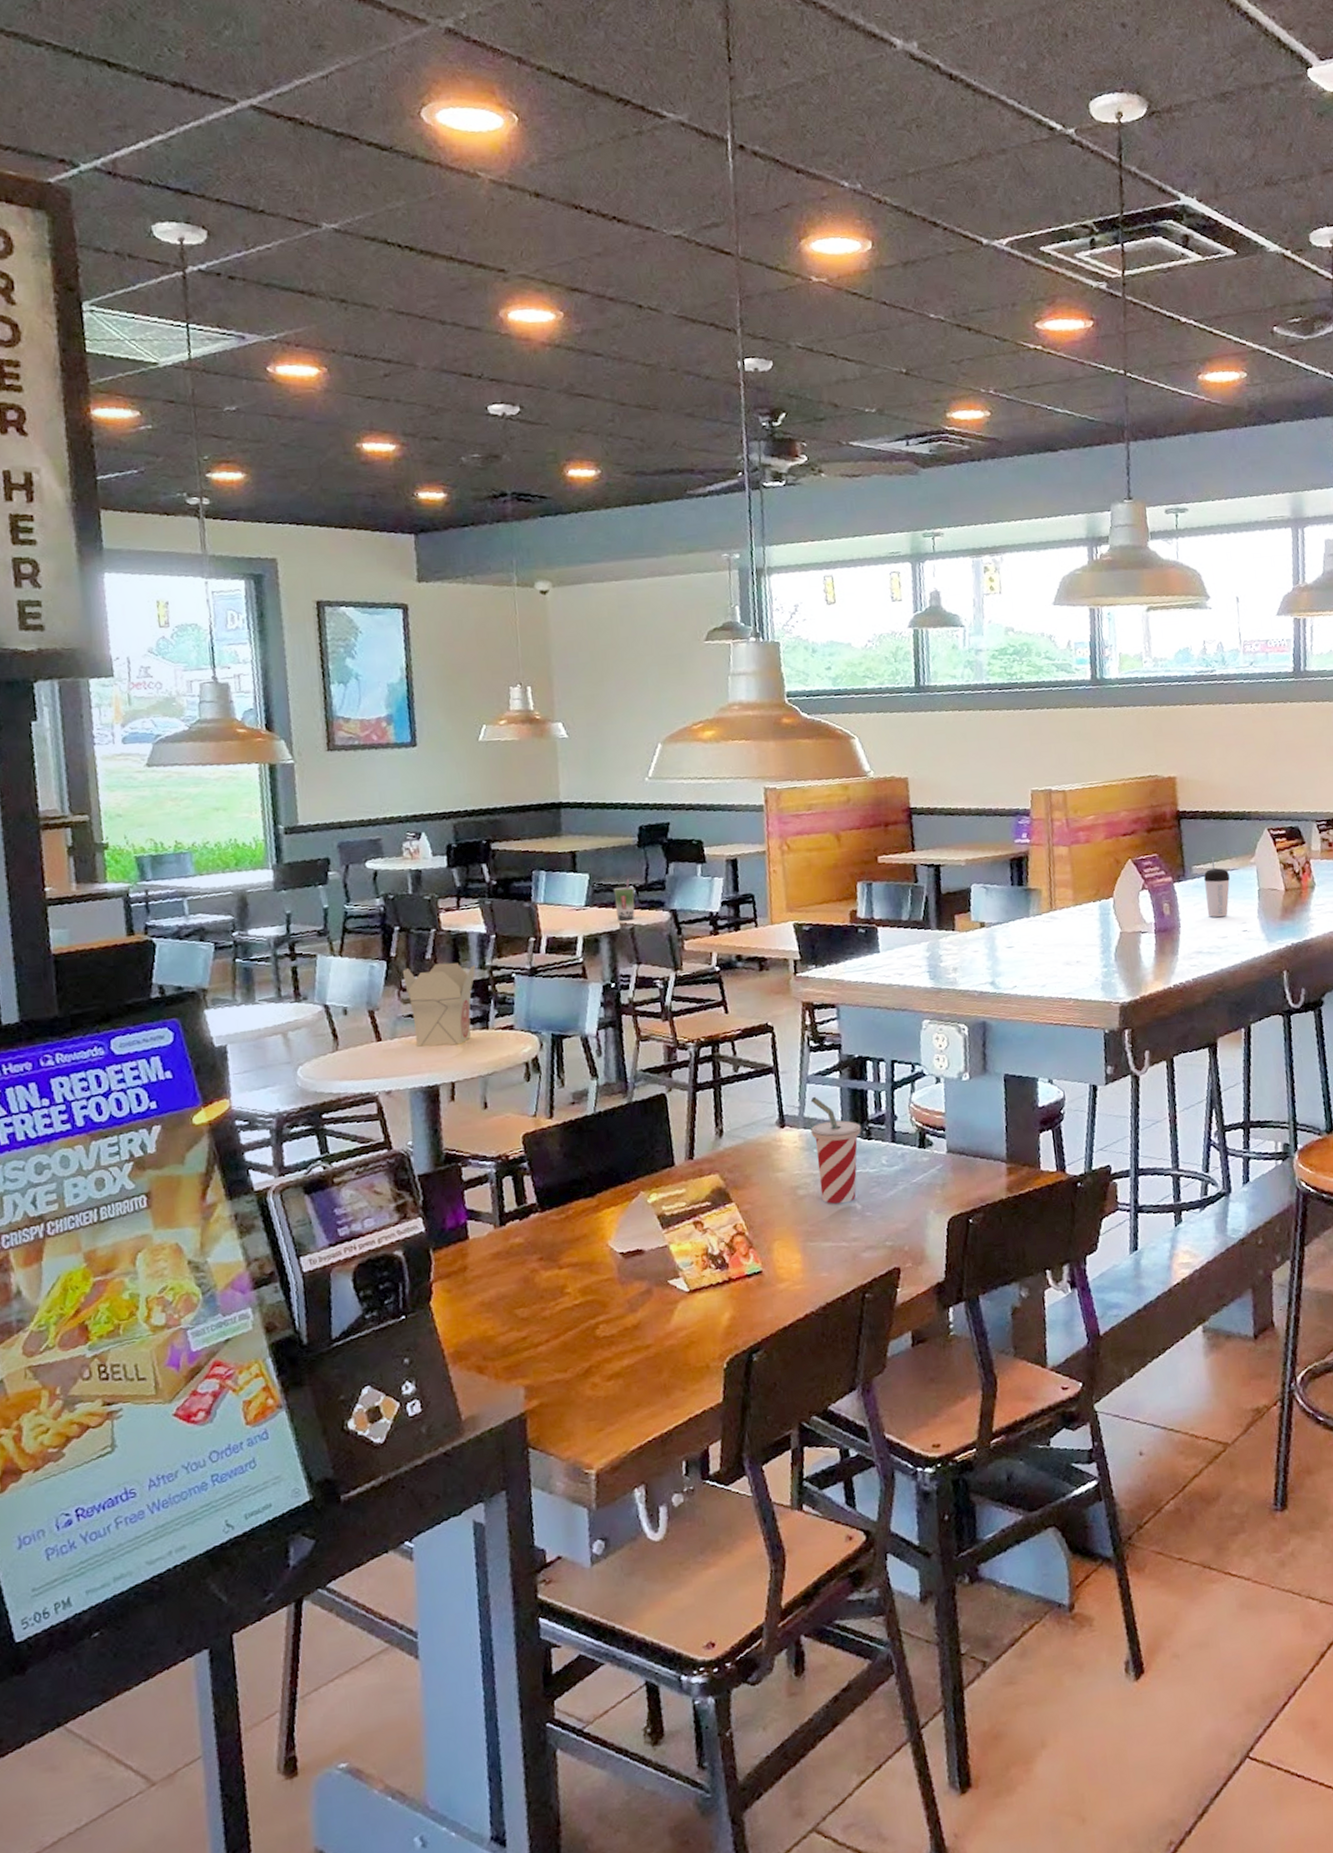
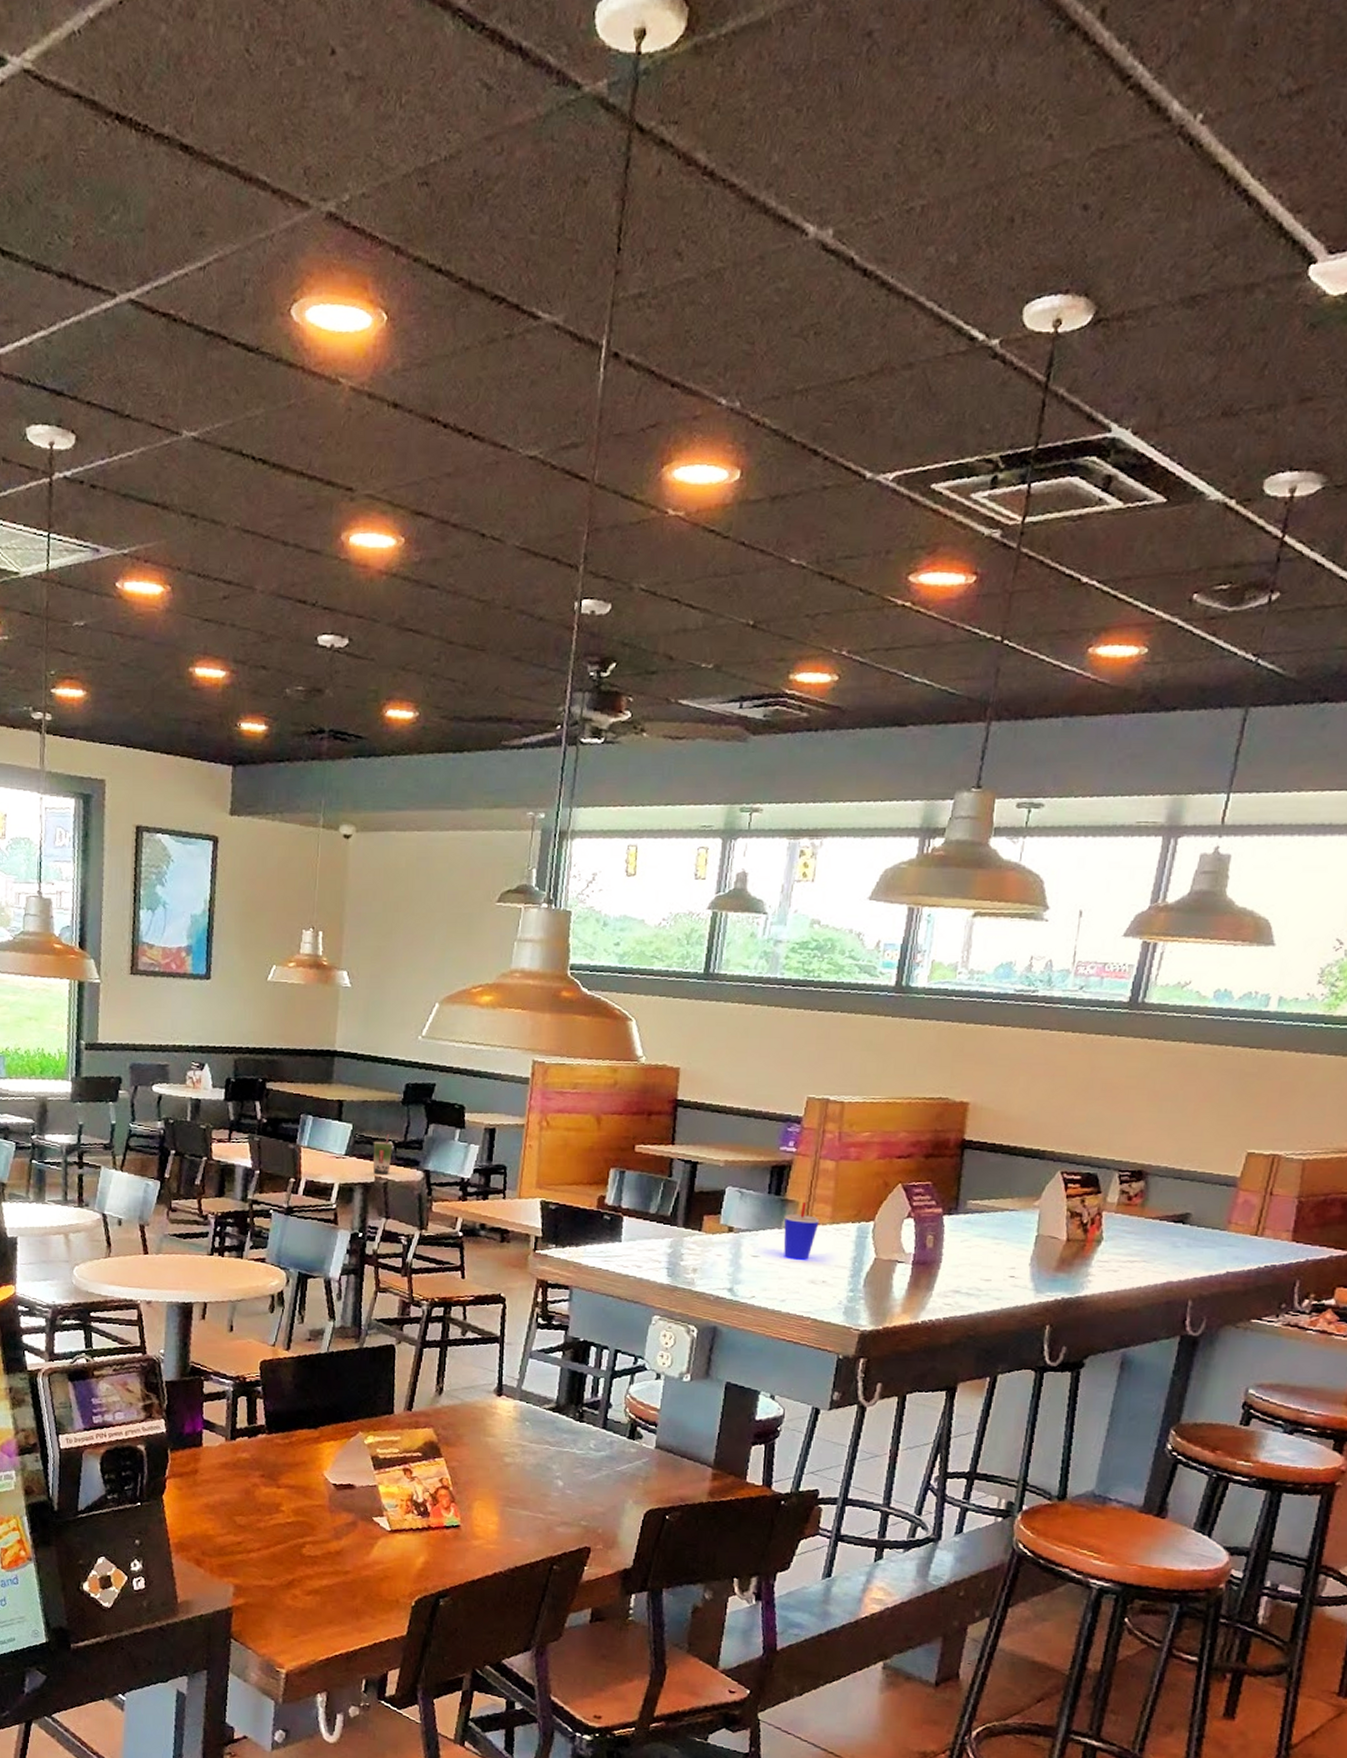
takeout container: present [402,962,476,1048] -> none [173,1190,239,1269]
beverage cup: present [810,1096,861,1205] -> none [526,1371,575,1478]
beverage cup: none [1031,888,1064,945] -> present [783,1201,820,1260]
beverage cup: present [1204,857,1230,918] -> none [974,1194,1007,1259]

